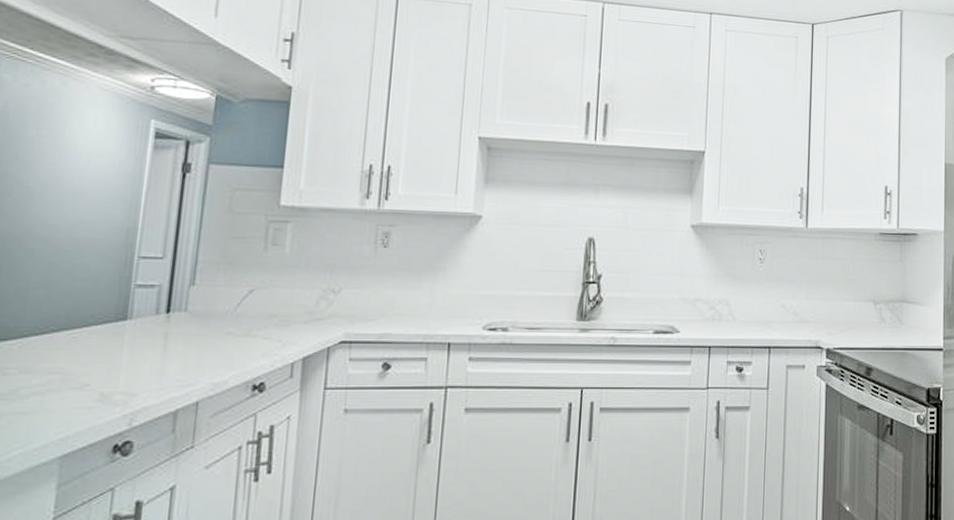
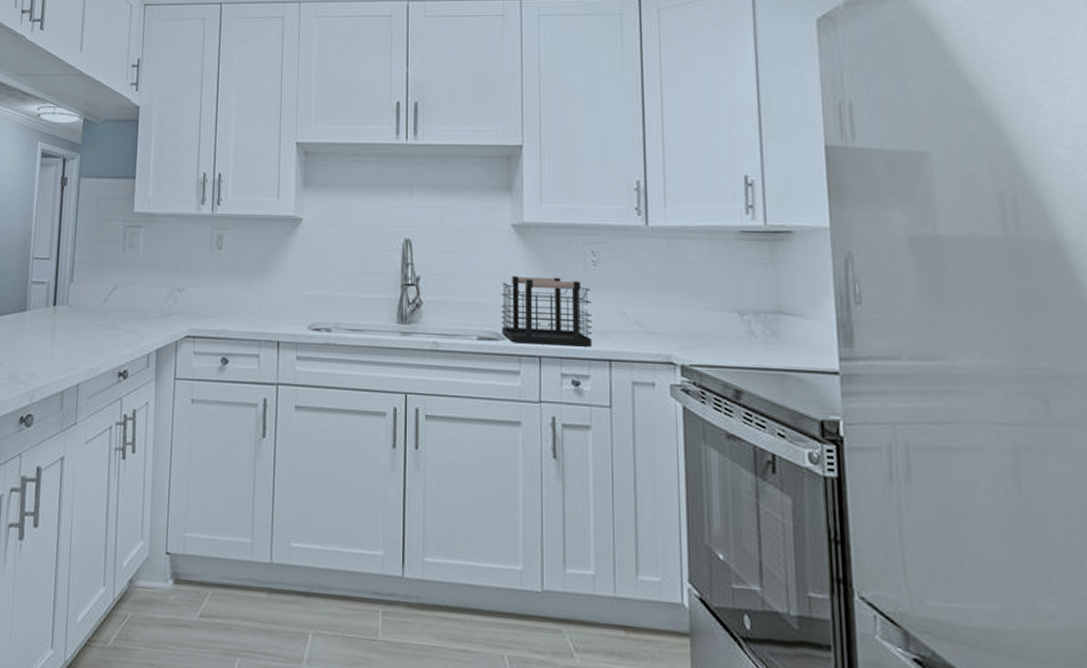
dish rack: none [676,272,758,336] -> present [501,275,593,347]

